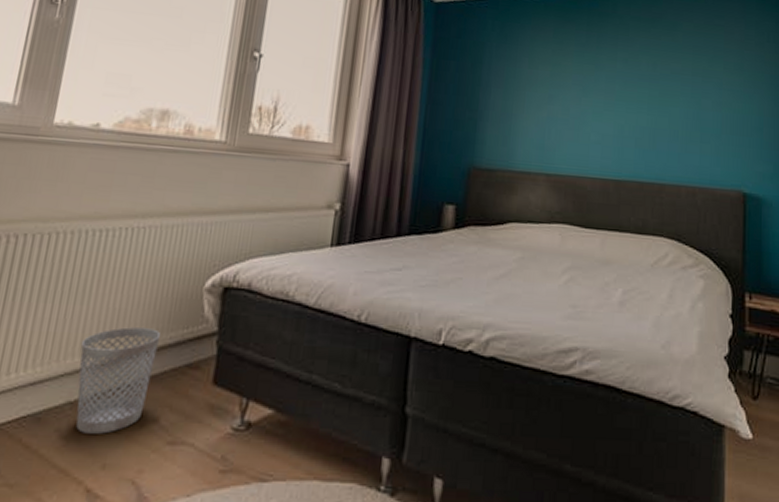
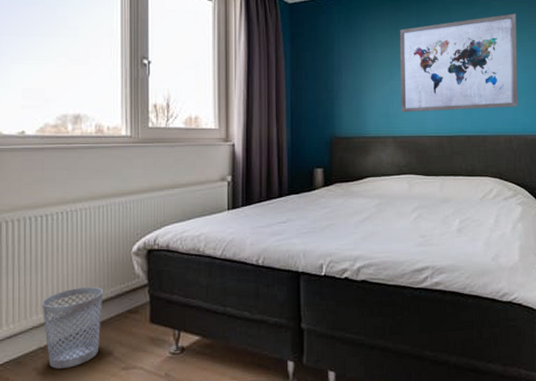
wall art: none [559,38,710,152] -> present [399,13,518,113]

